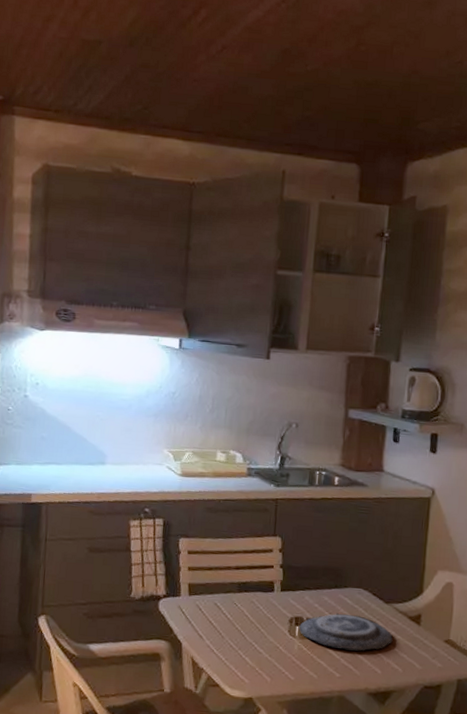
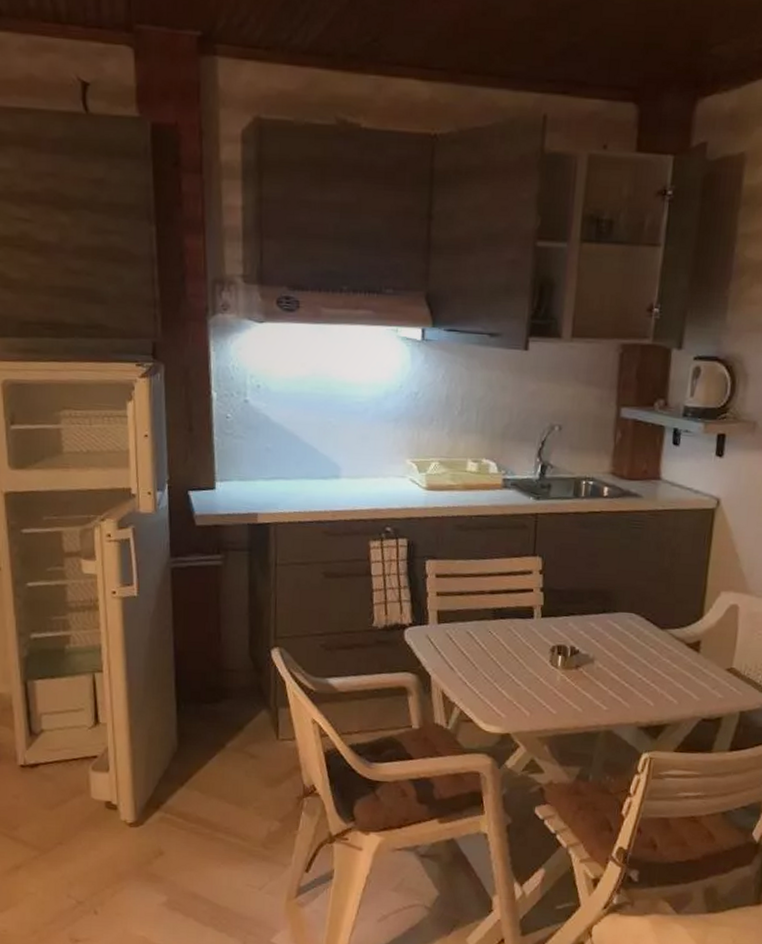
plate: present [299,613,393,651] -> none [562,640,668,682]

